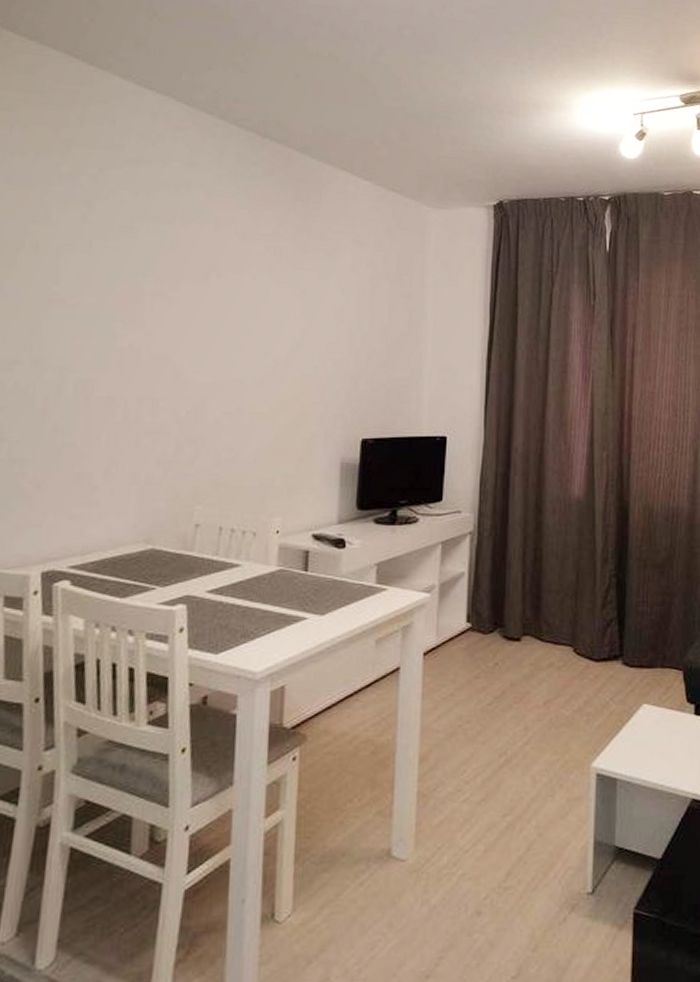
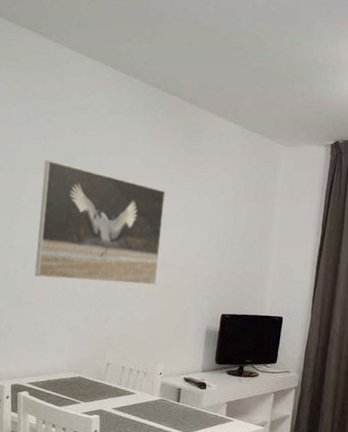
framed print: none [76,233,272,405] -> present [35,160,166,285]

